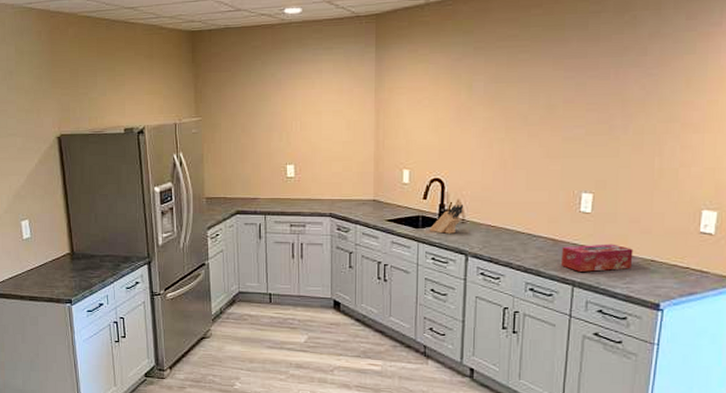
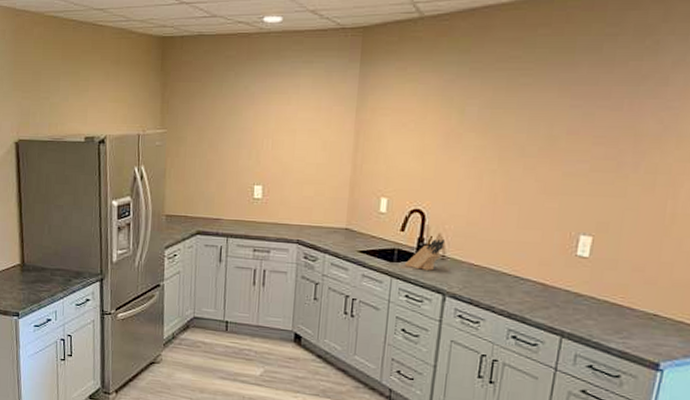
tissue box: present [560,244,634,272] -> none [549,292,634,323]

